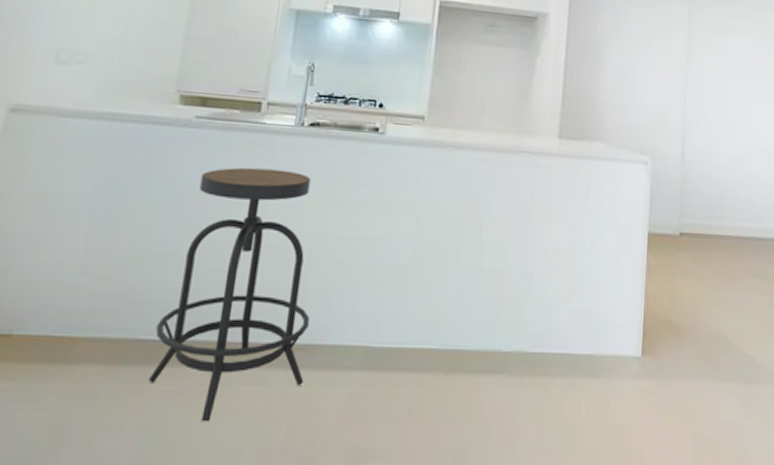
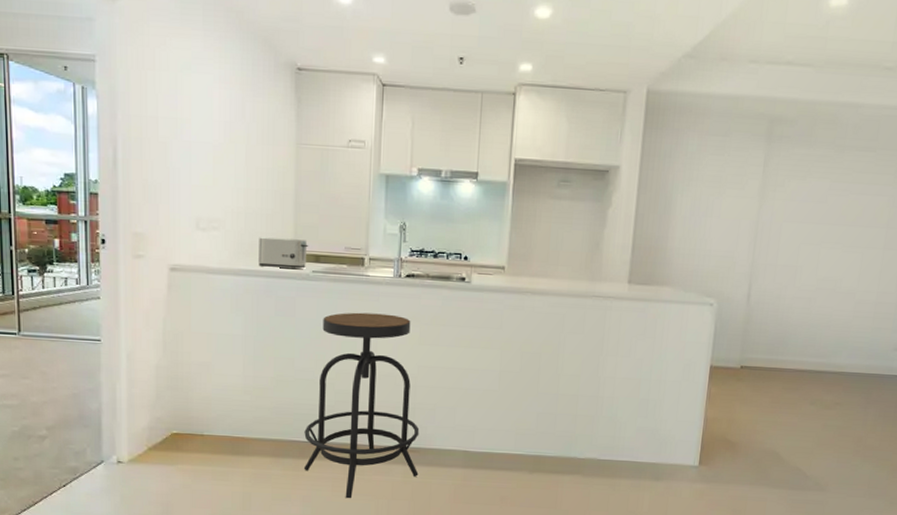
toaster: none [128,74,196,114] -> present [258,237,309,270]

